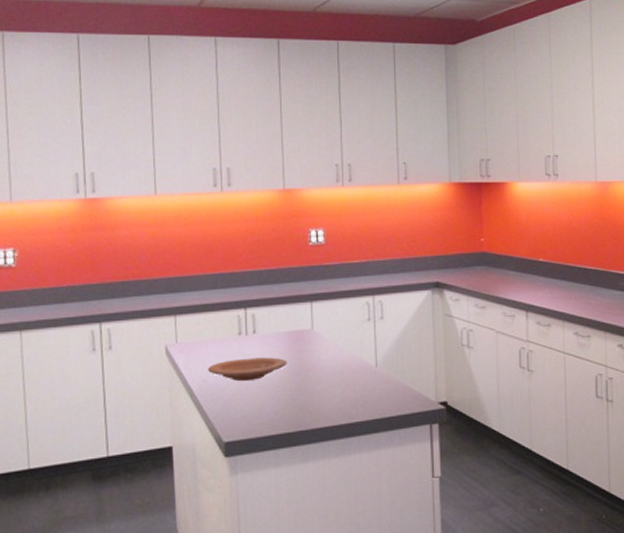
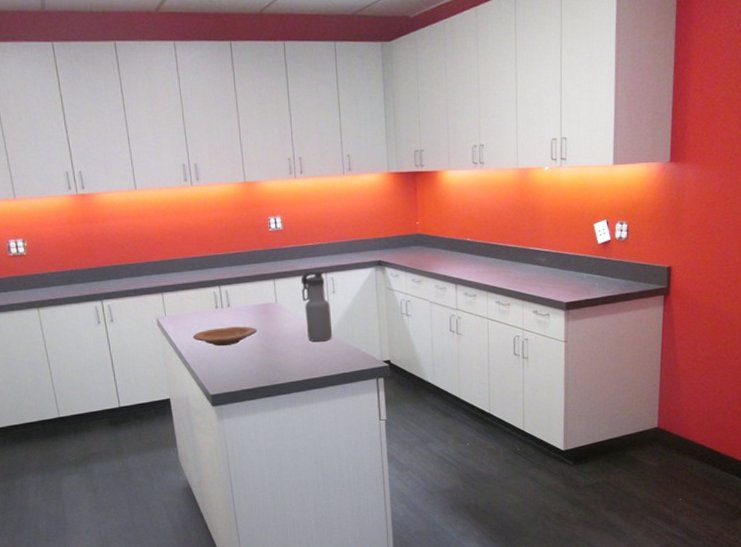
water bottle: none [343,292,379,377] -> present [300,270,333,341]

